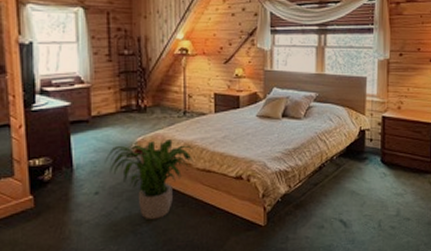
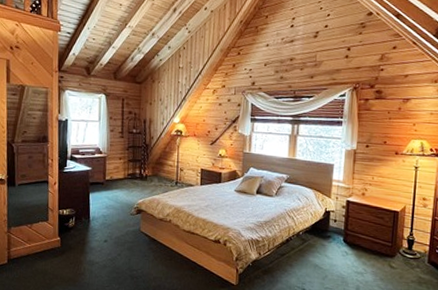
potted plant: present [105,139,198,219] -> none [113,204,185,268]

